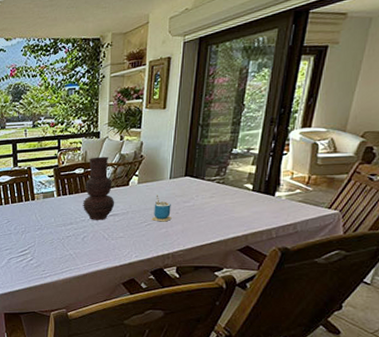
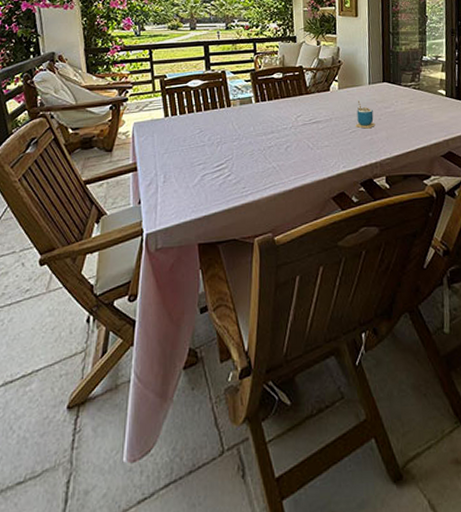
vase: present [82,156,115,220] -> none [283,61,317,128]

